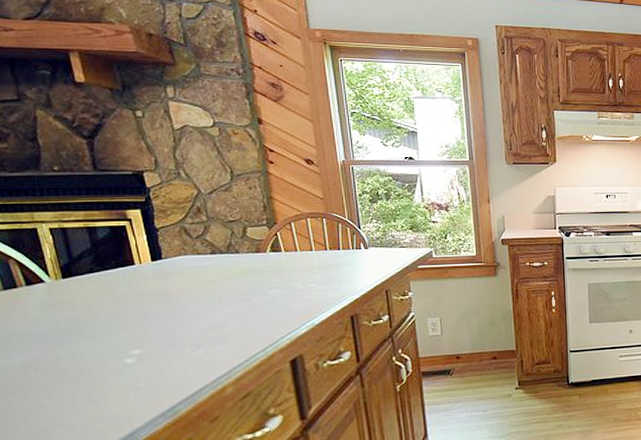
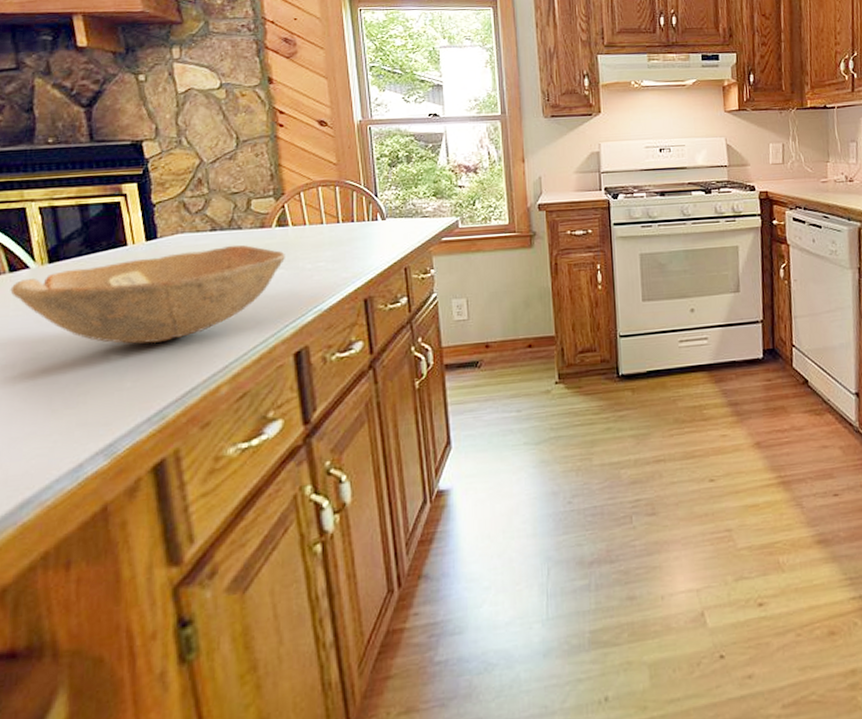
bowl: none [28,266,279,350] -> present [10,244,285,344]

